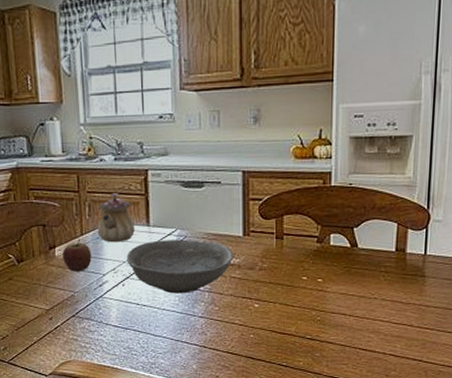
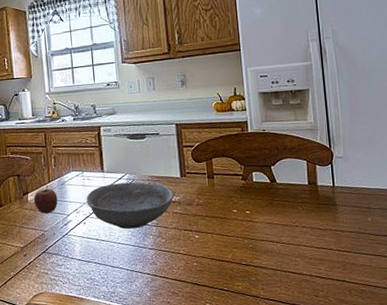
teapot: present [97,192,135,243] -> none [61,145,92,188]

